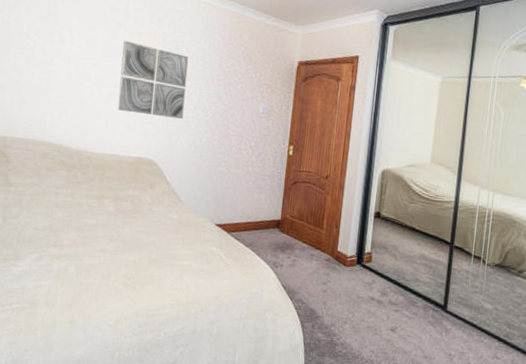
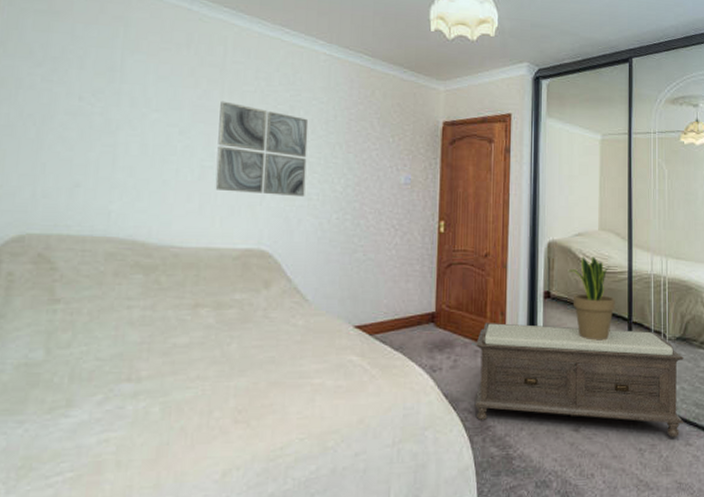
bench: none [307,233,500,350] -> present [474,323,684,438]
potted plant: none [398,185,440,259] -> present [568,256,615,341]

